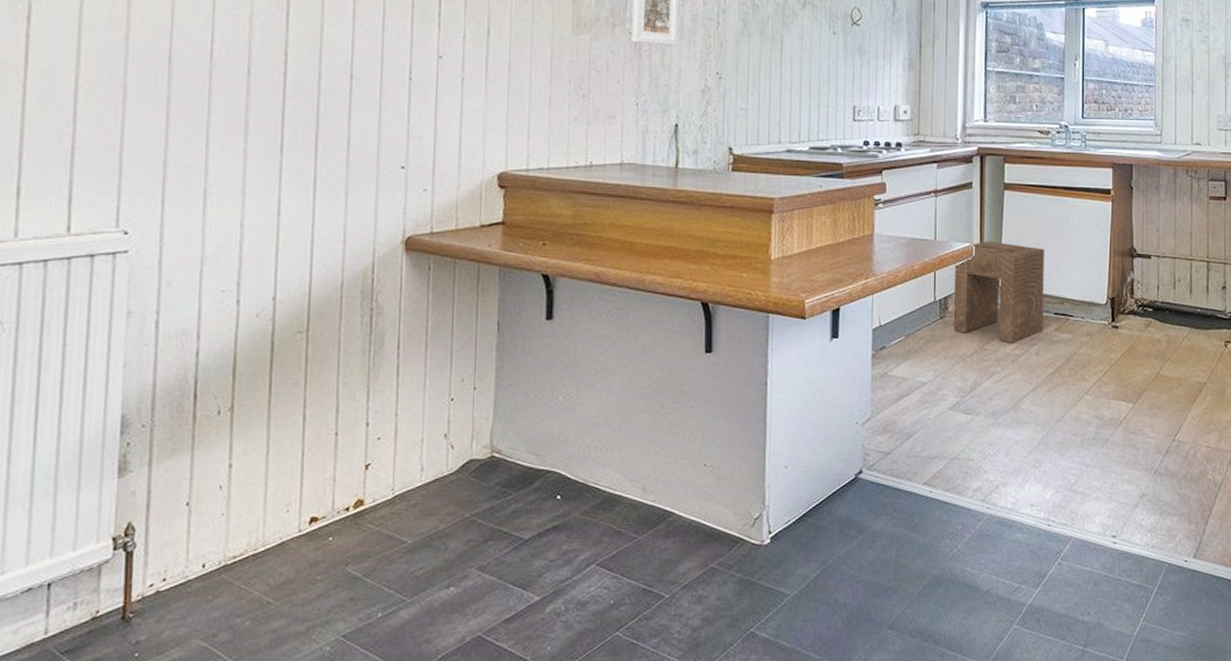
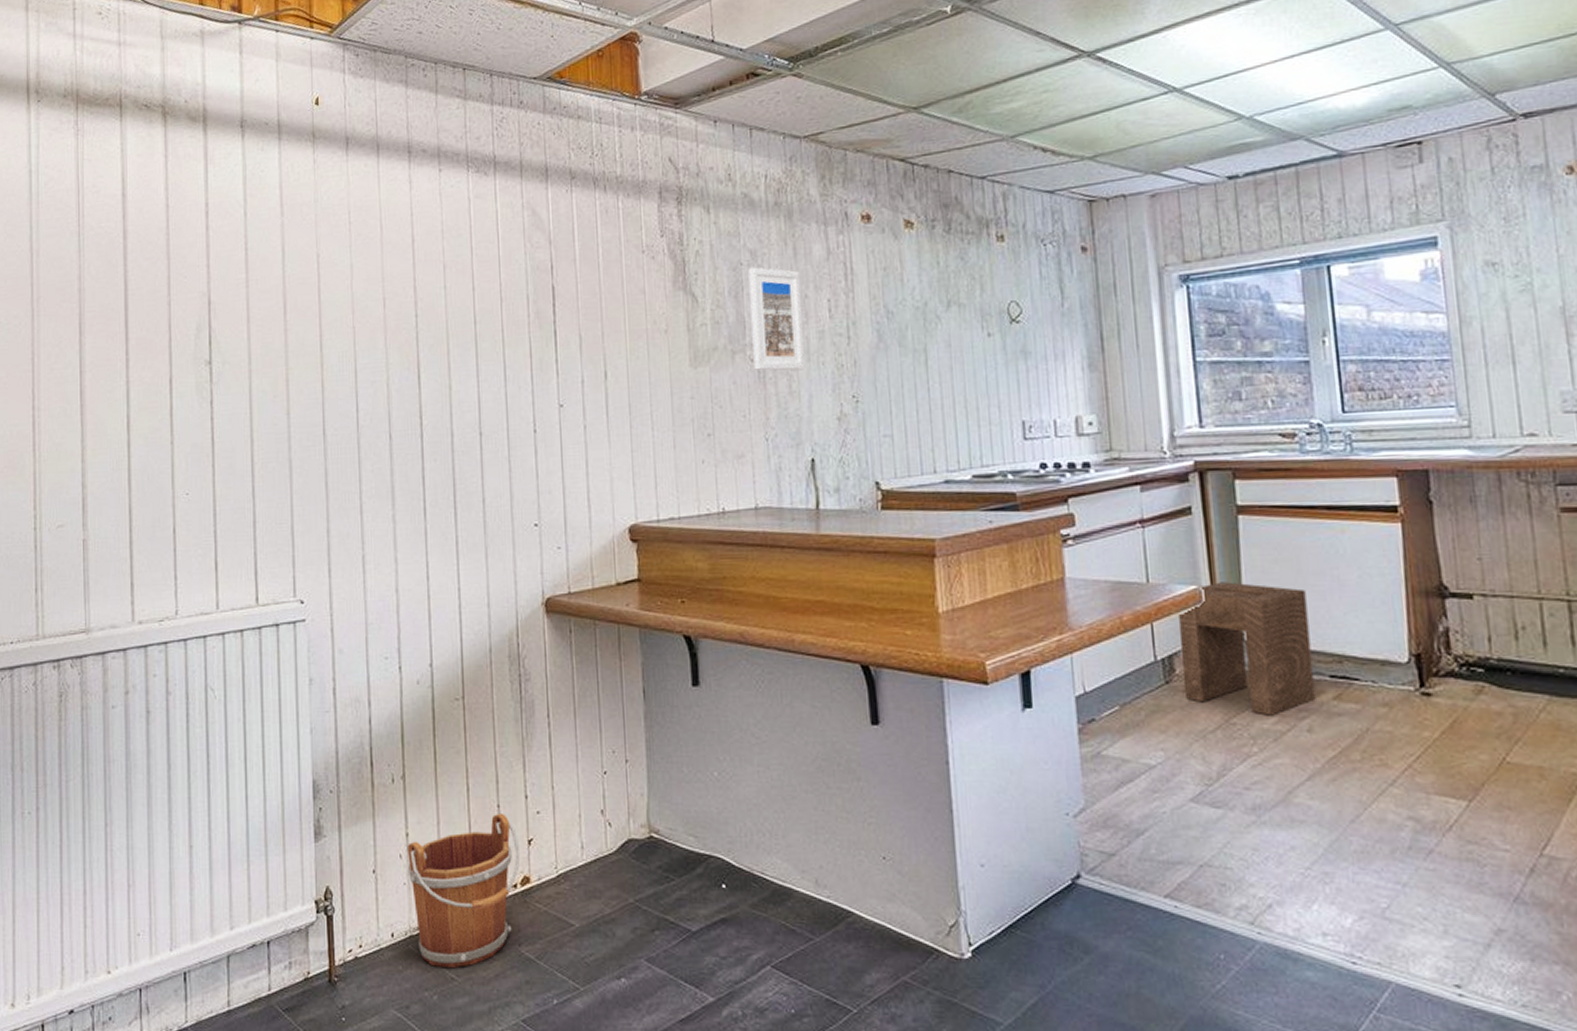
bucket: none [228,440,355,594] -> present [408,813,520,969]

